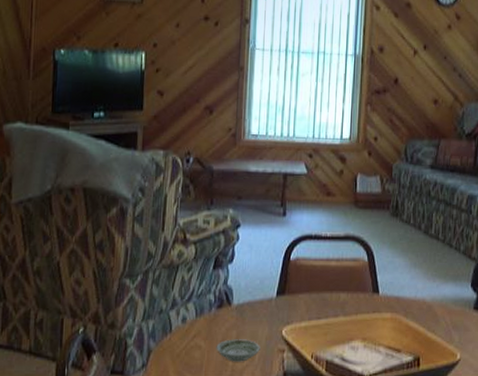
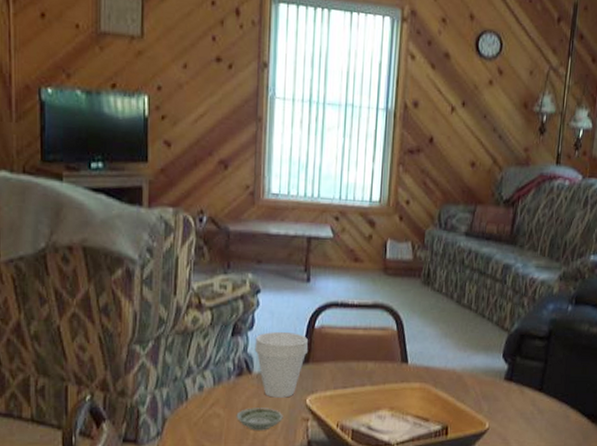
cup: none [234,265,284,329] -> present [254,332,308,398]

